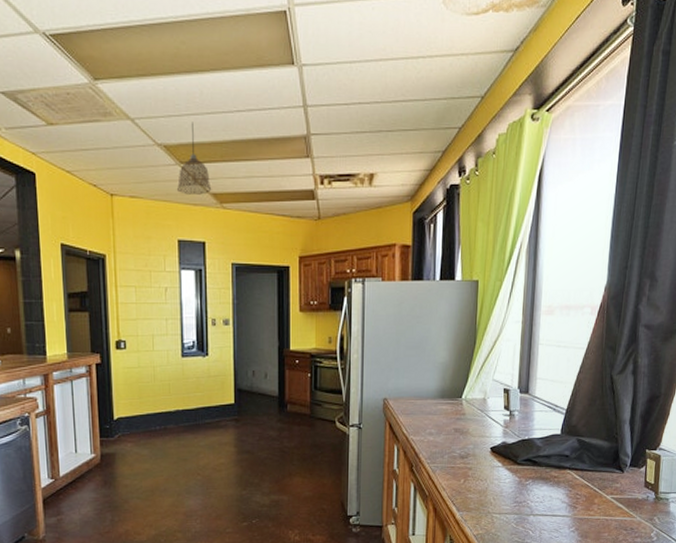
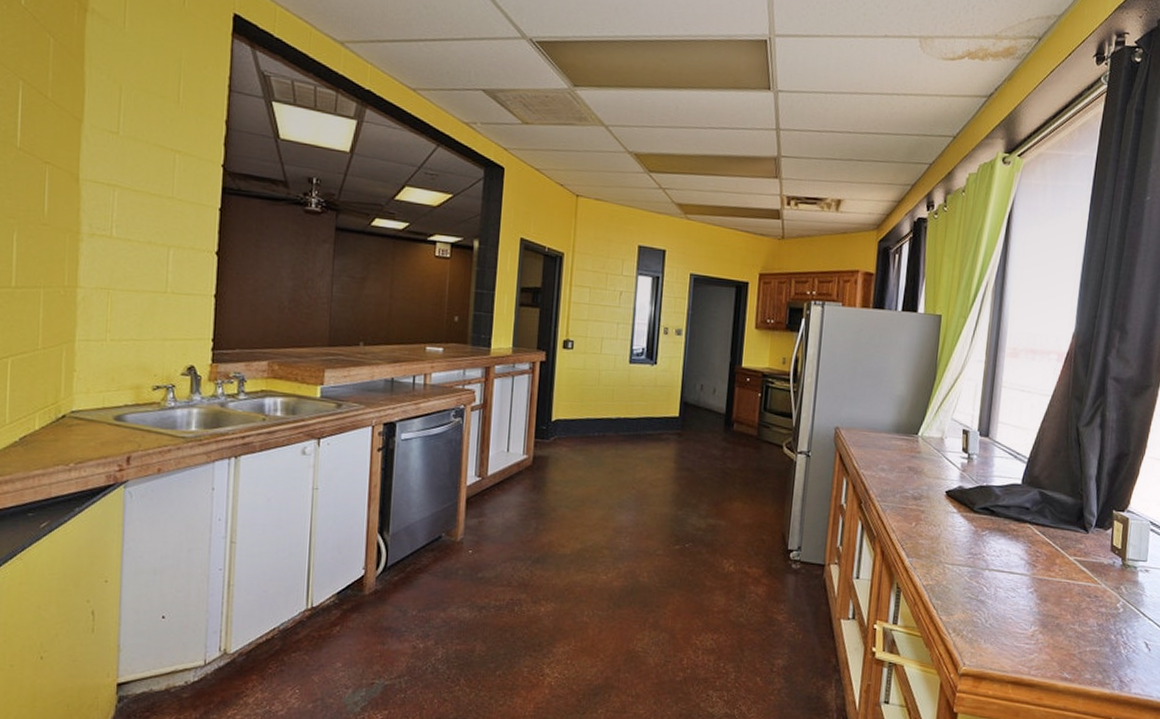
pendant lamp: present [176,122,212,195] -> none [642,134,678,204]

